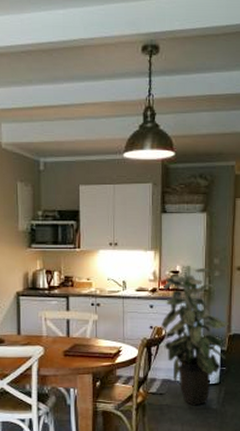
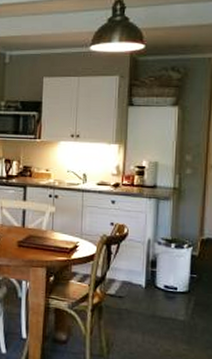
indoor plant: present [161,267,229,406] -> none [123,163,202,315]

